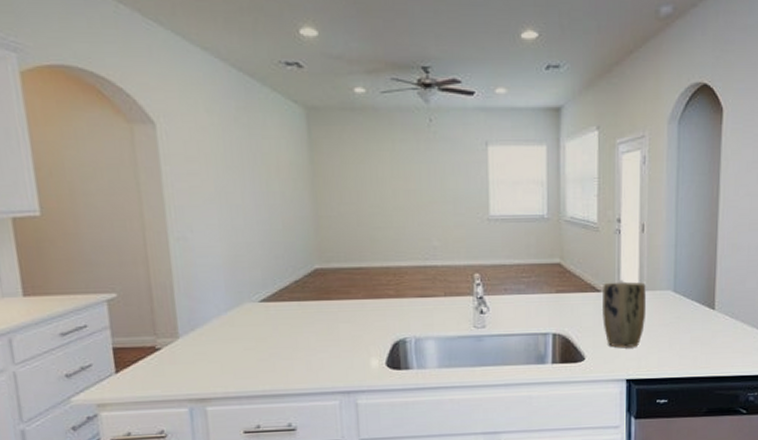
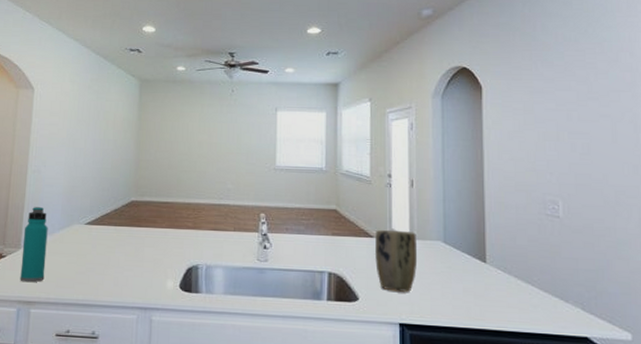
water bottle: none [179,285,218,377] -> present [20,207,48,283]

